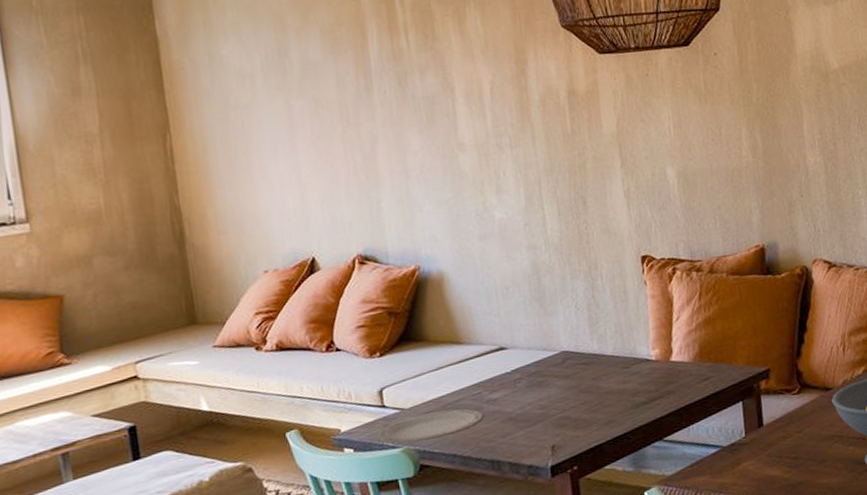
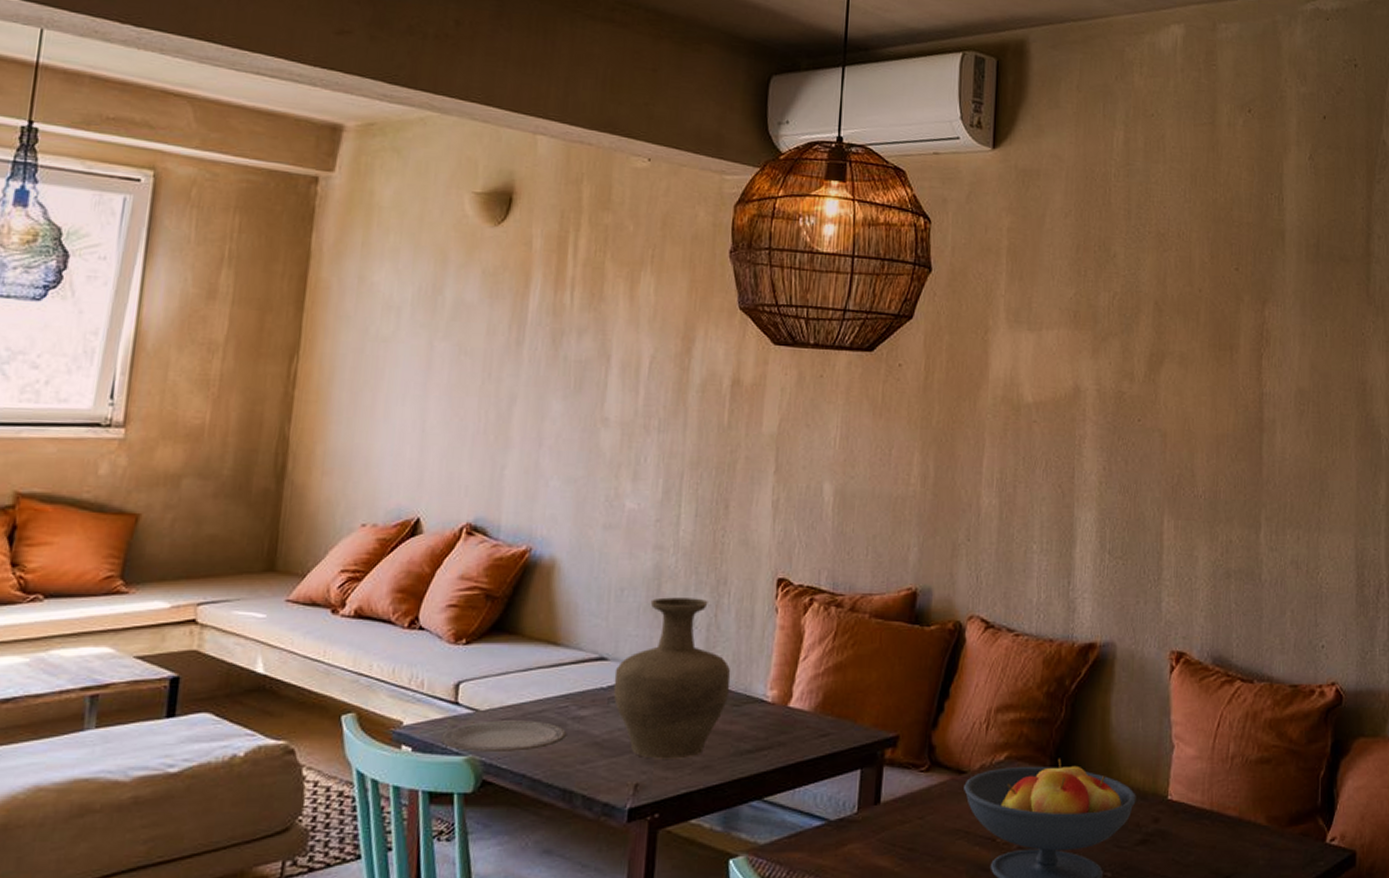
vase: none [515,284,618,423] -> present [613,597,731,759]

